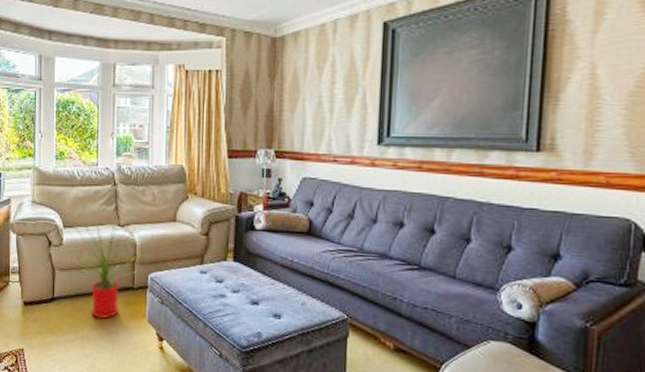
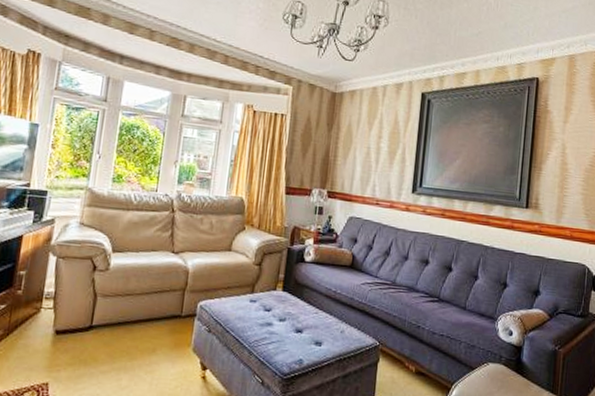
house plant: present [73,218,138,320] -> none [118,244,190,349]

